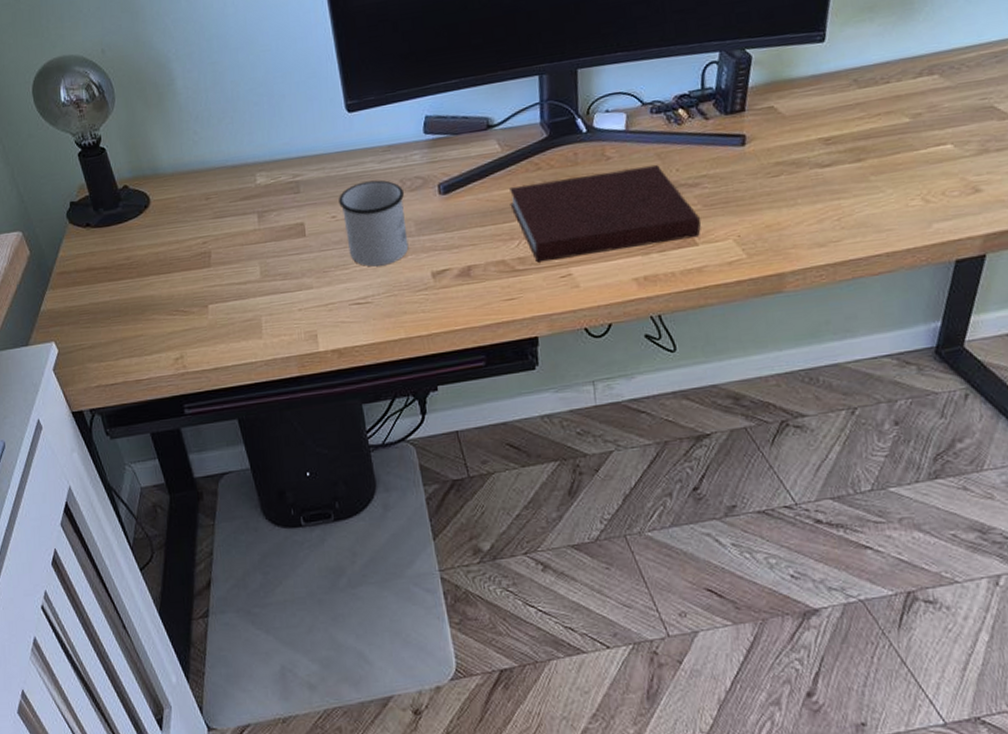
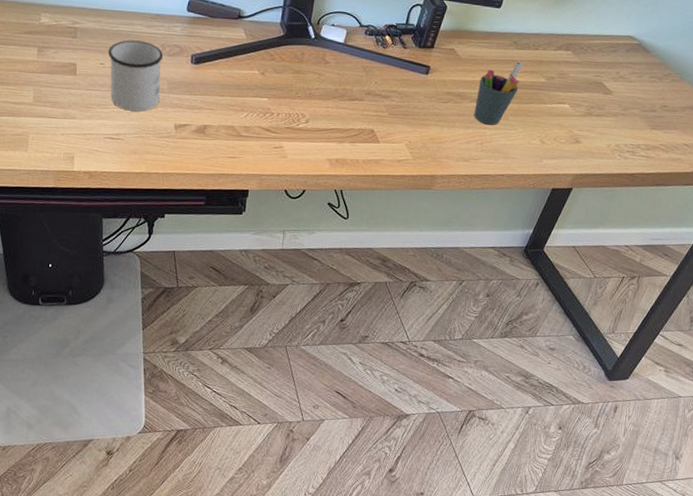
notebook: present [509,165,701,263] -> none [245,69,386,137]
pen holder: none [817,102,875,194] -> present [474,60,524,125]

